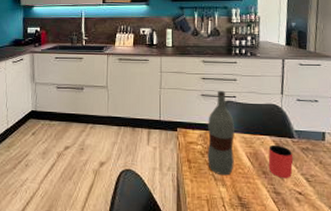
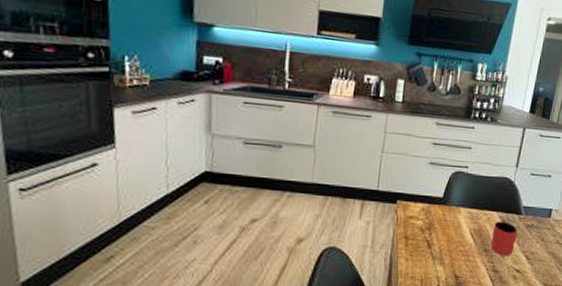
bottle: present [207,90,234,176] -> none [427,158,462,254]

